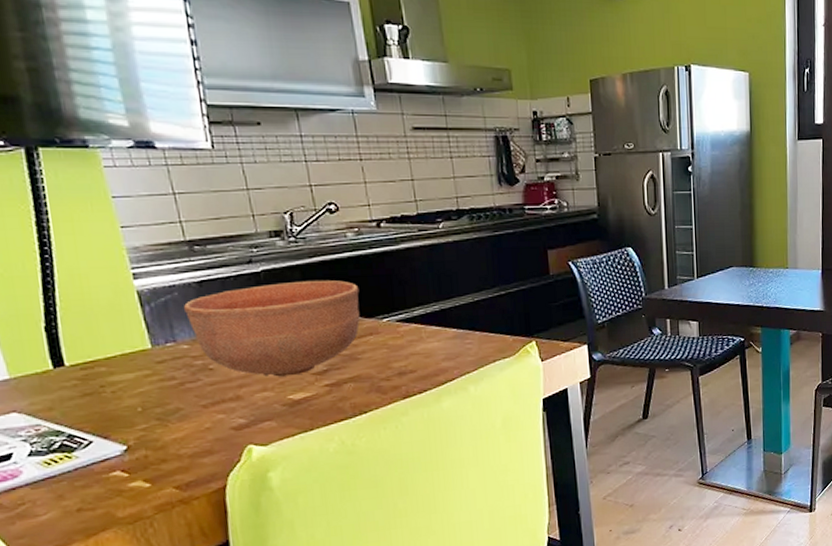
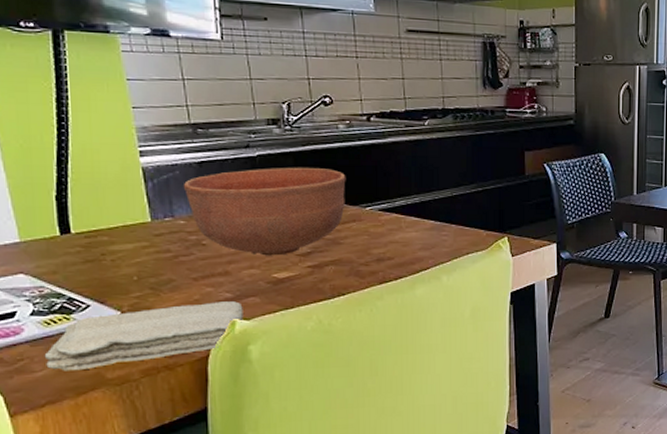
washcloth: none [47,427,260,513] -> present [44,301,243,371]

